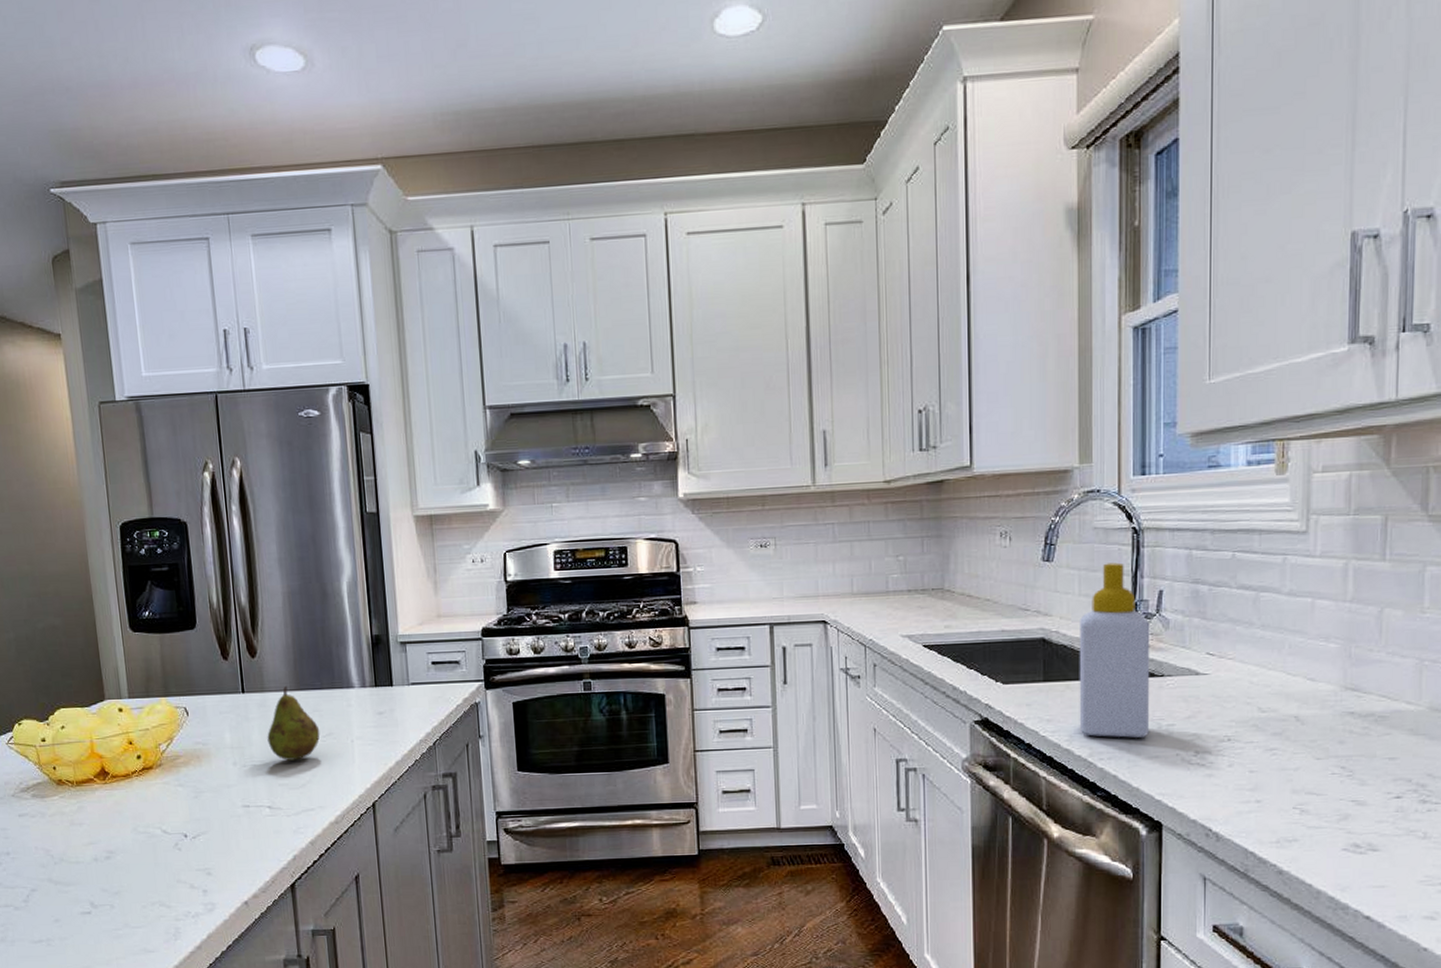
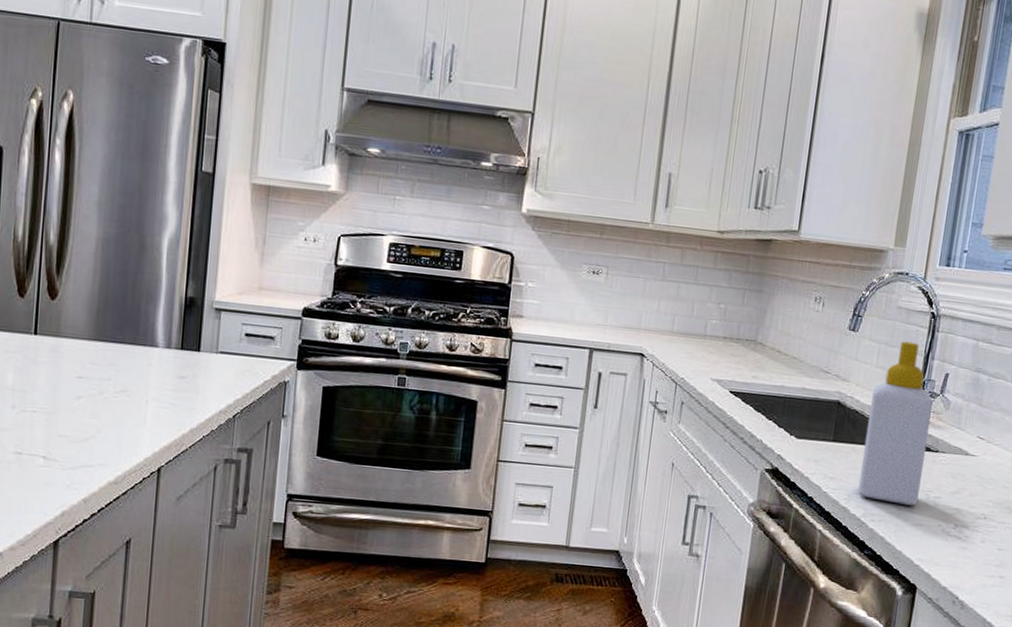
fruit: present [267,685,320,761] -> none [54,334,114,413]

